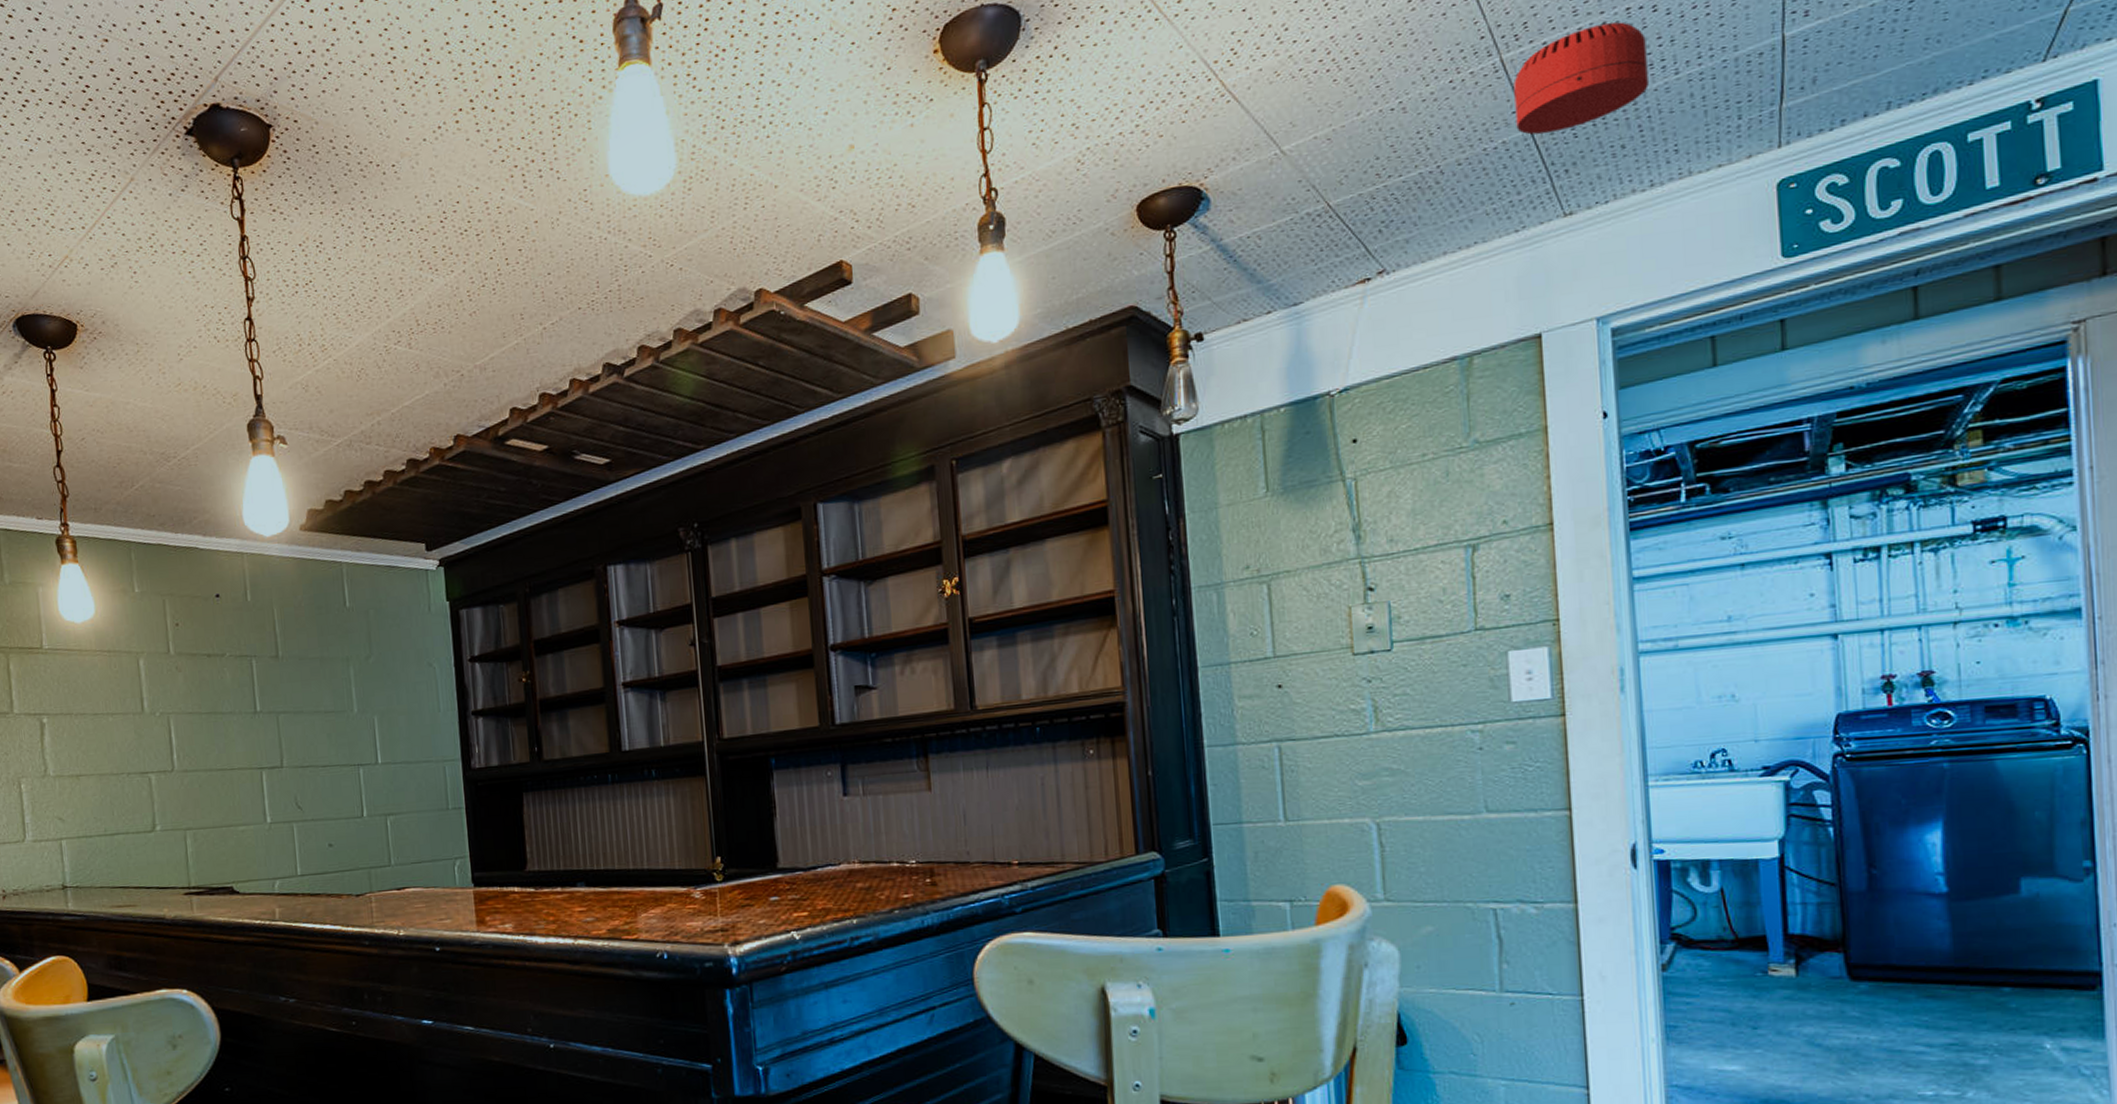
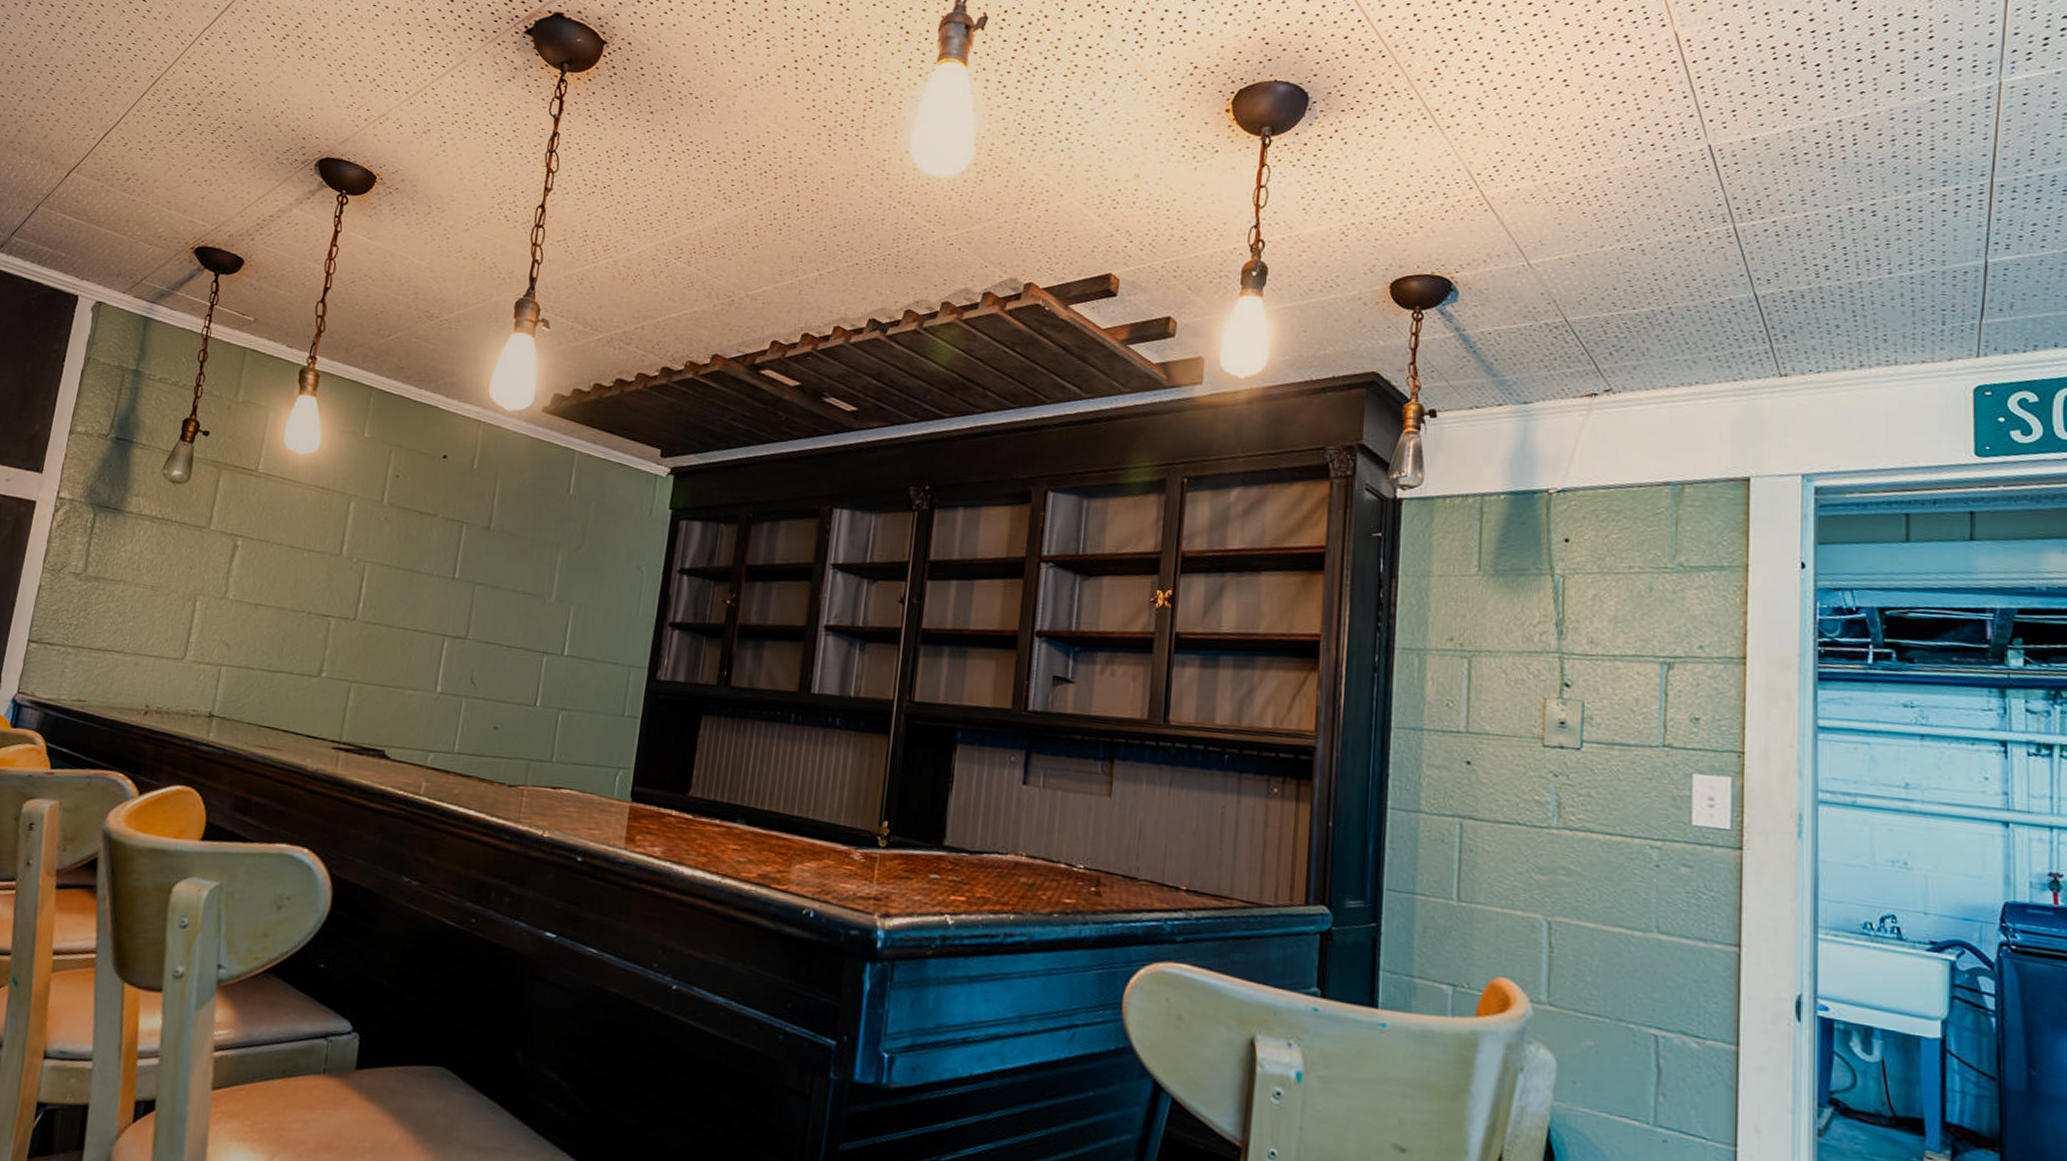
smoke detector: present [1513,21,1649,135] -> none [1743,216,1864,301]

